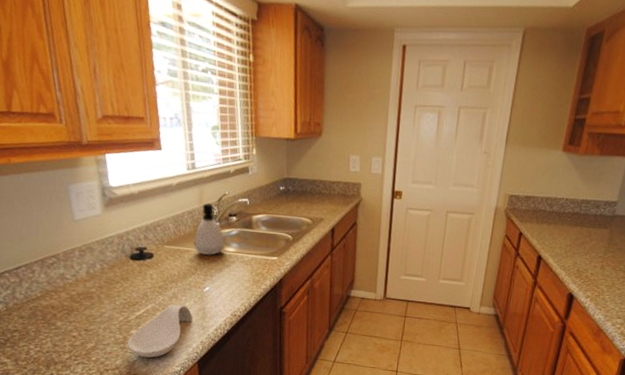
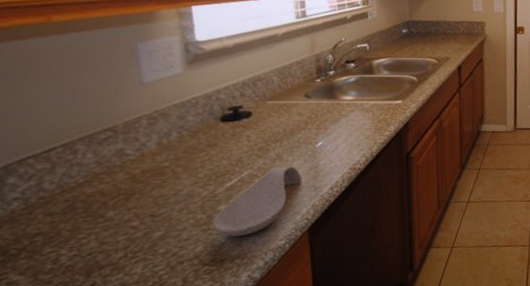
soap dispenser: present [193,203,225,256] -> none [303,52,341,108]

